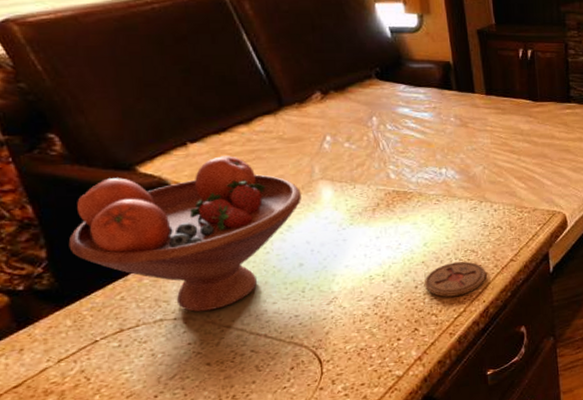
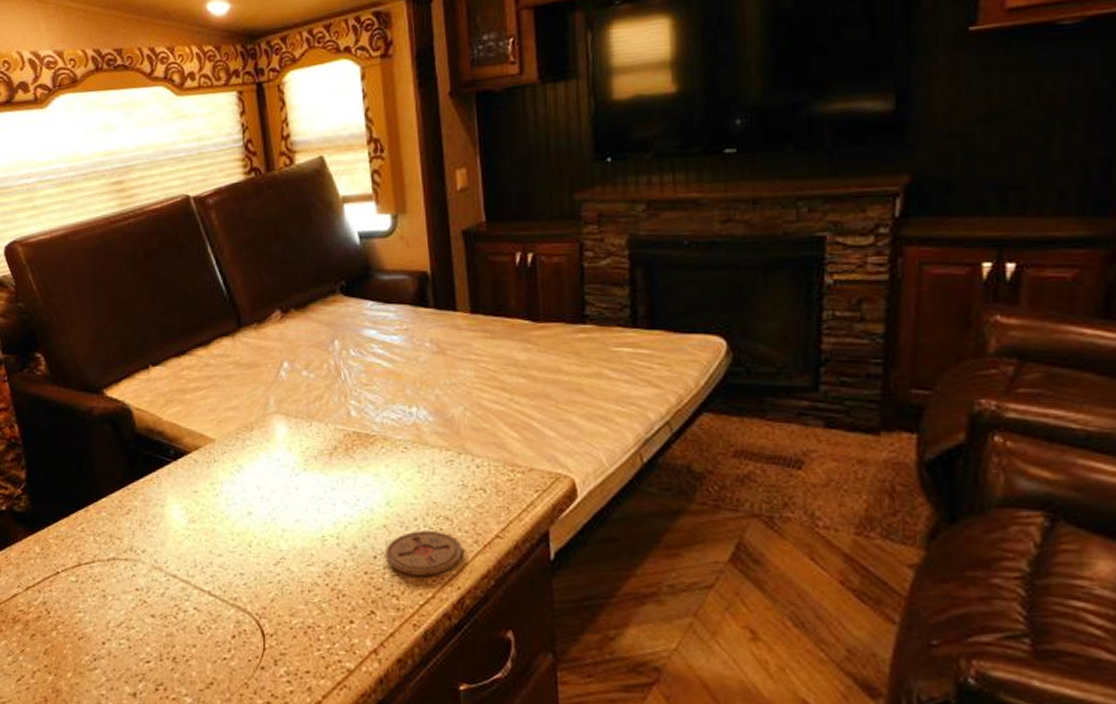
fruit bowl: present [68,156,301,312] -> none [43,381,254,556]

